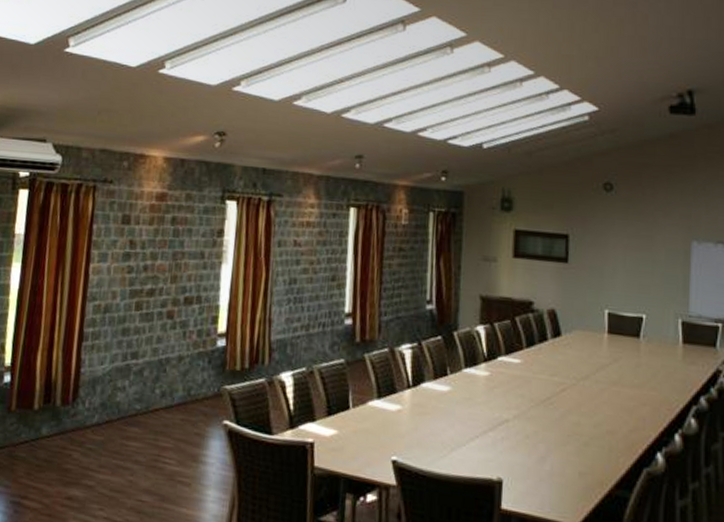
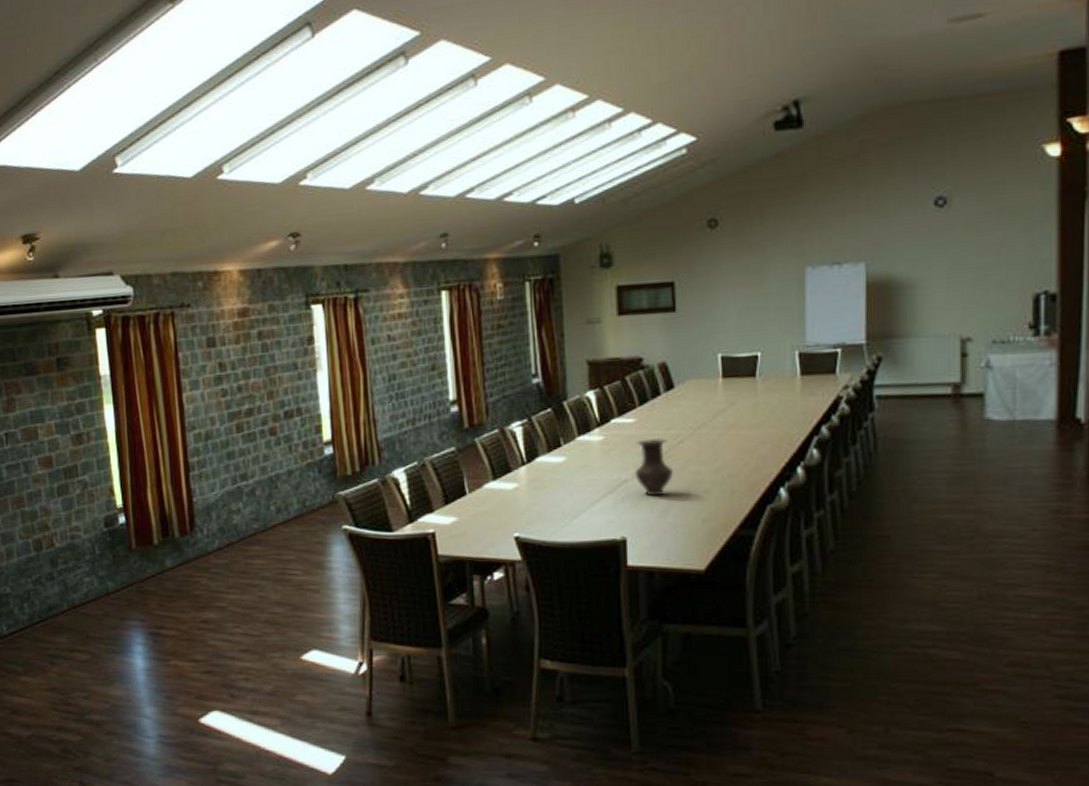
vase: none [516,381,554,442] -> present [634,438,673,497]

